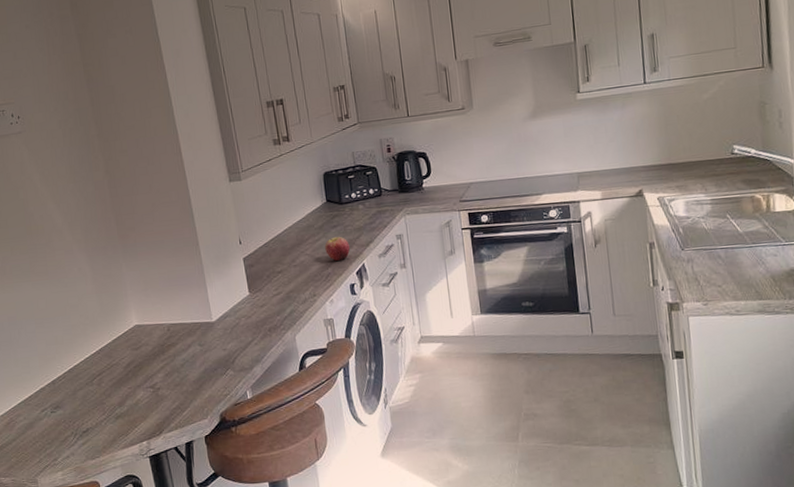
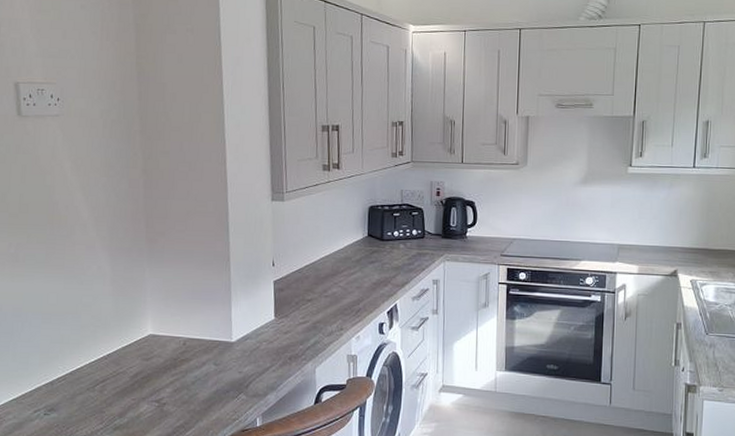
apple: present [325,236,350,261] -> none [359,272,384,297]

